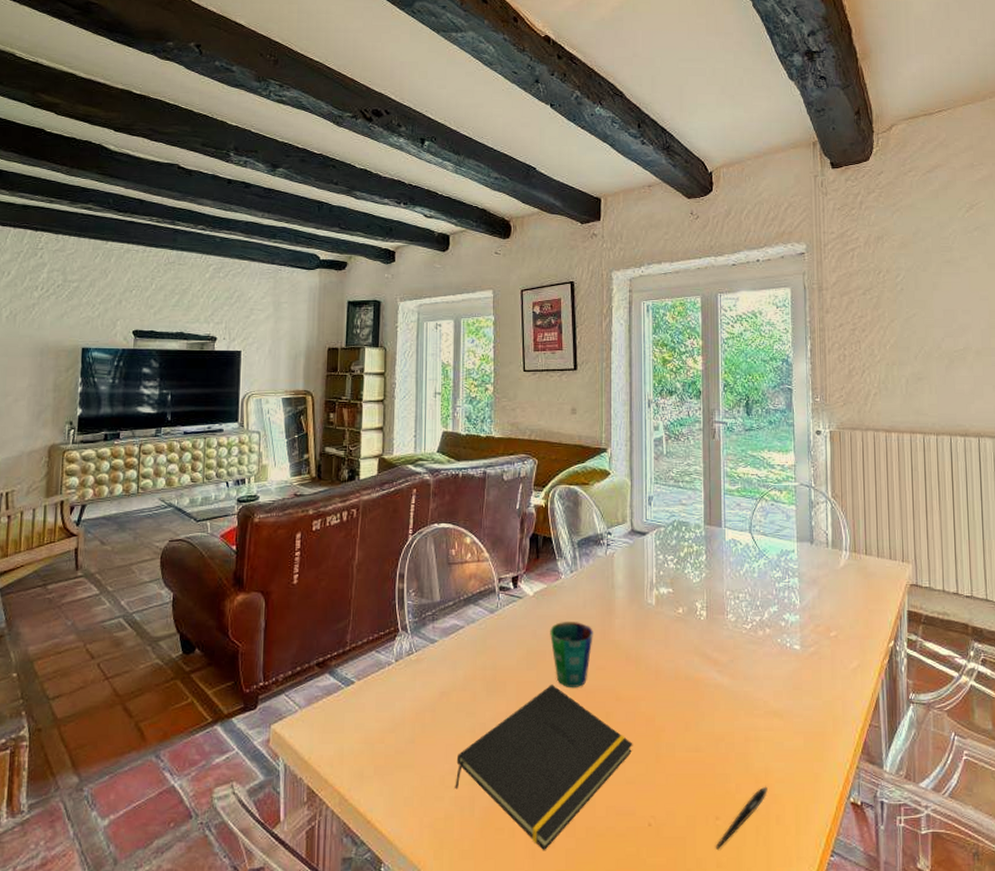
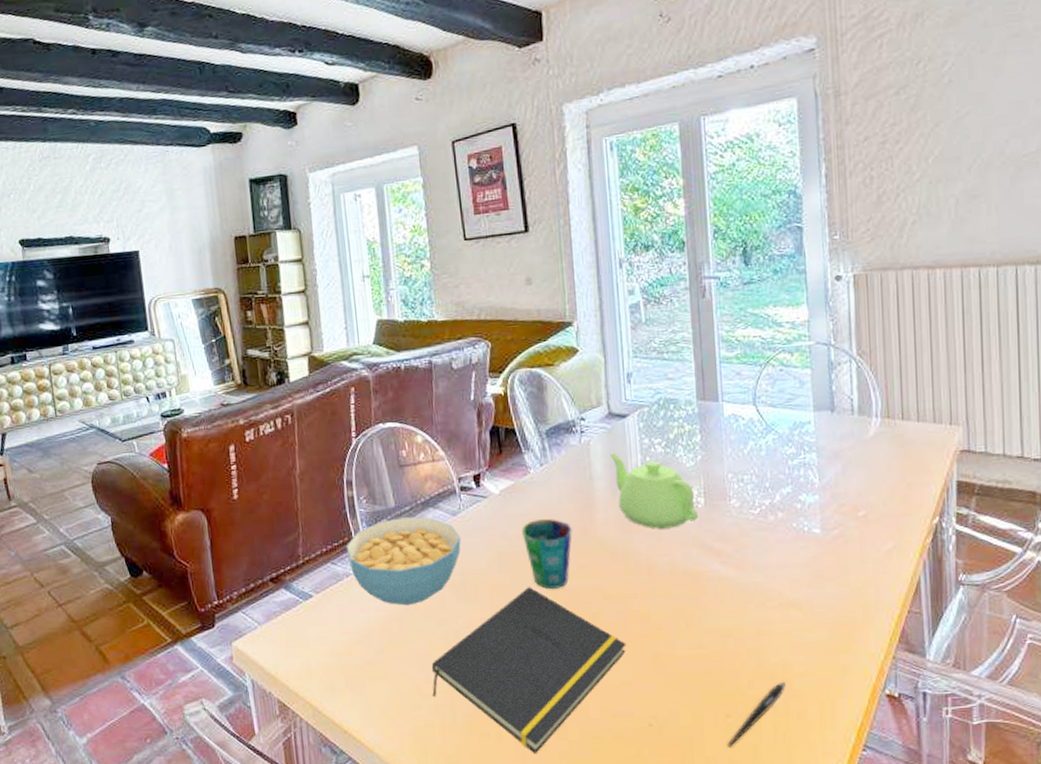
cereal bowl: none [391,612,496,697] -> present [345,517,461,606]
teapot: none [630,565,700,637] -> present [610,452,698,529]

